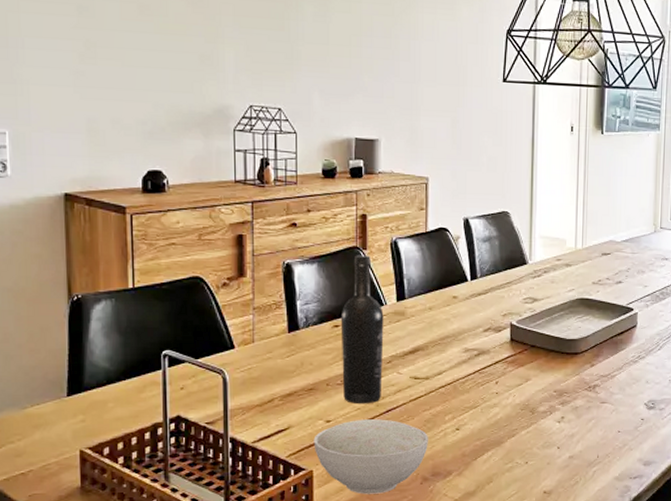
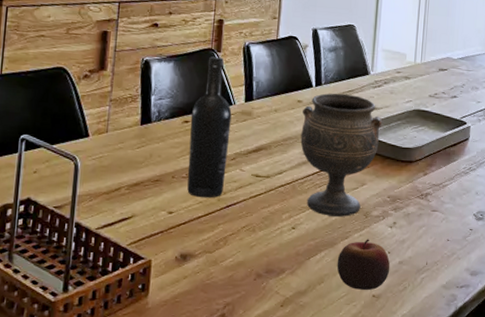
bowl: present [313,419,428,494] -> none [154,213,265,287]
goblet: none [459,286,545,415] -> present [300,93,383,217]
apple: none [505,435,560,487] -> present [337,239,390,290]

